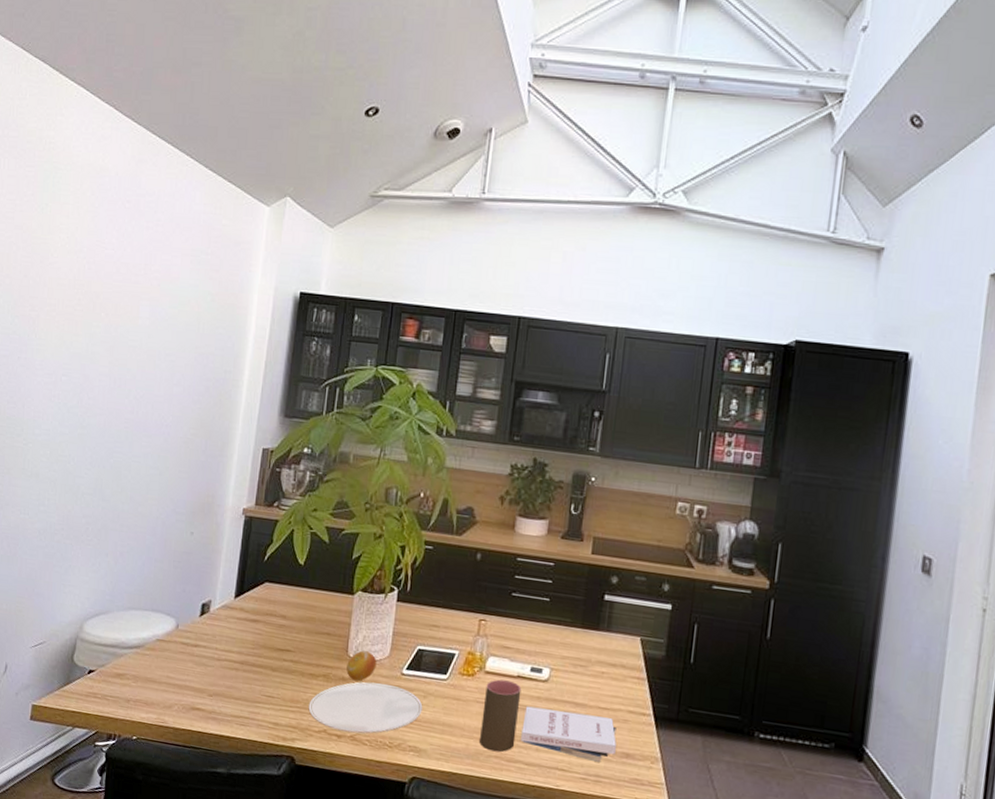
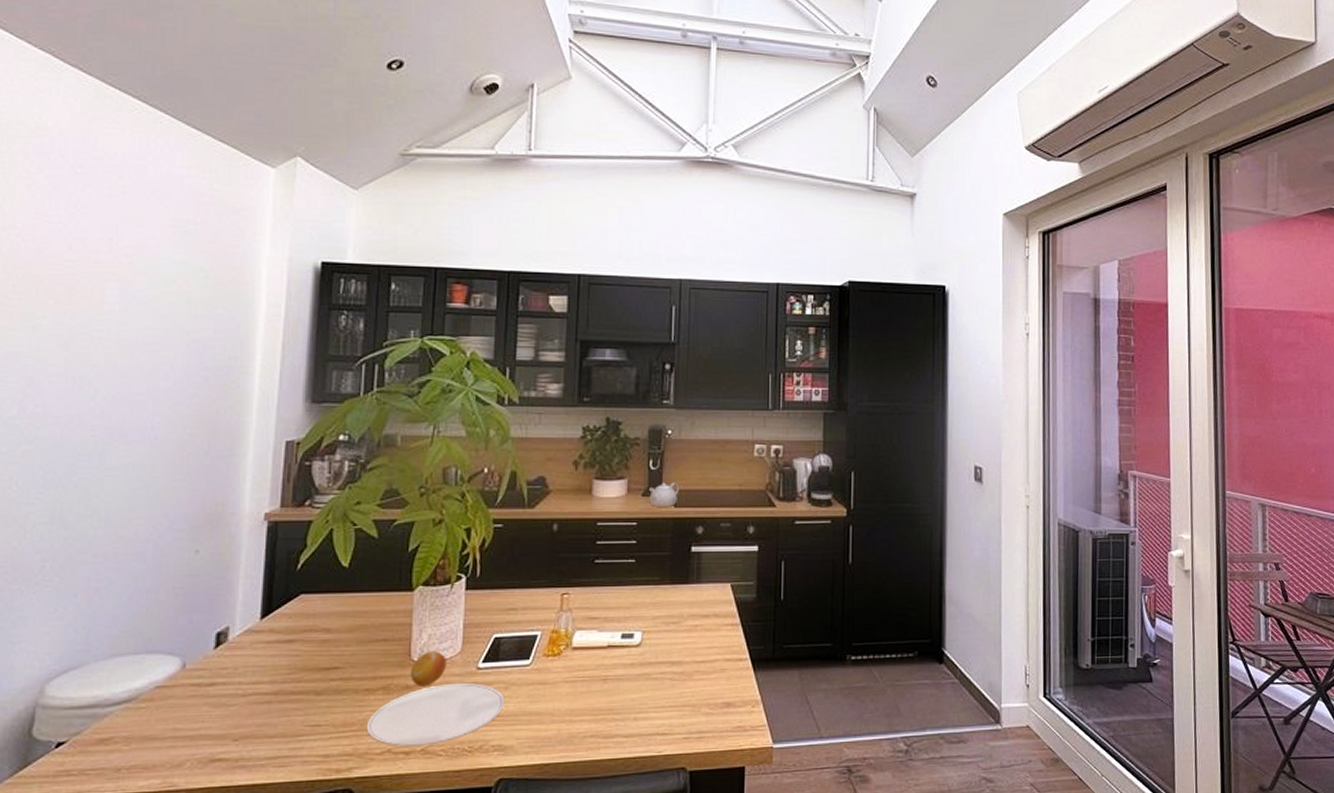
cup: present [480,679,522,752] -> none [572,653,613,731]
books: present [521,706,616,762] -> none [617,671,716,718]
teapot: none [567,527,597,553] -> present [649,482,679,508]

